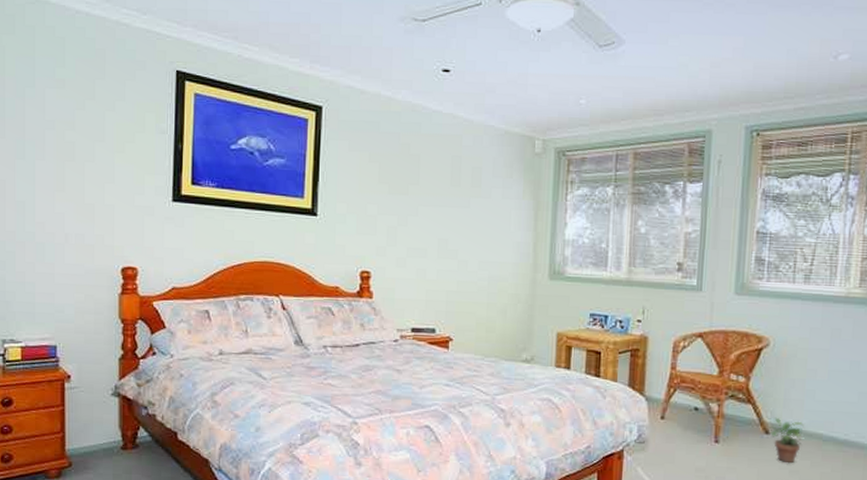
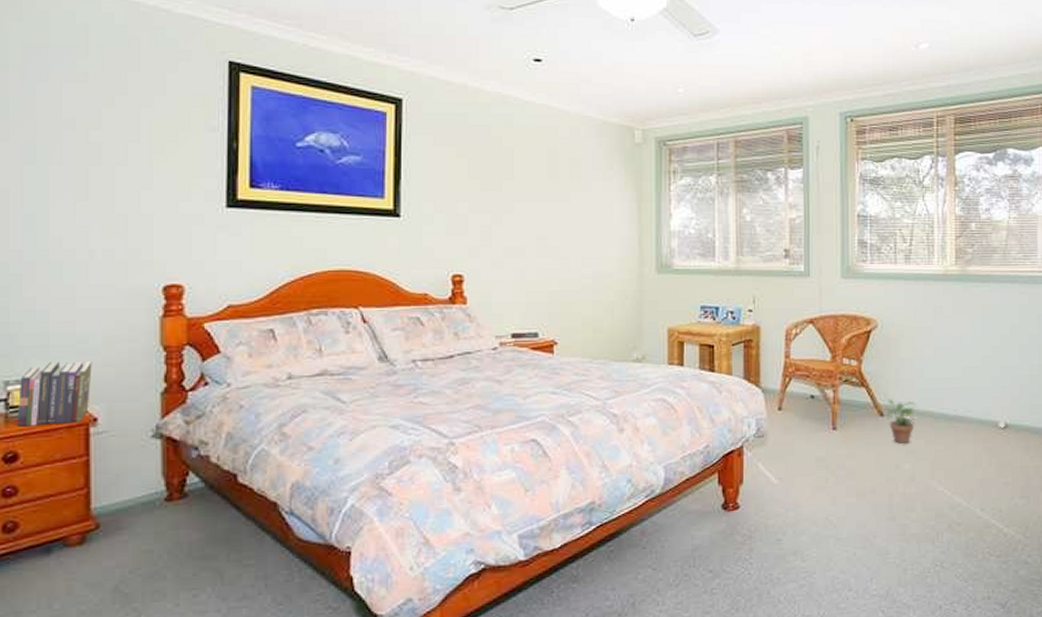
books: none [11,326,67,379] -> present [16,360,92,427]

